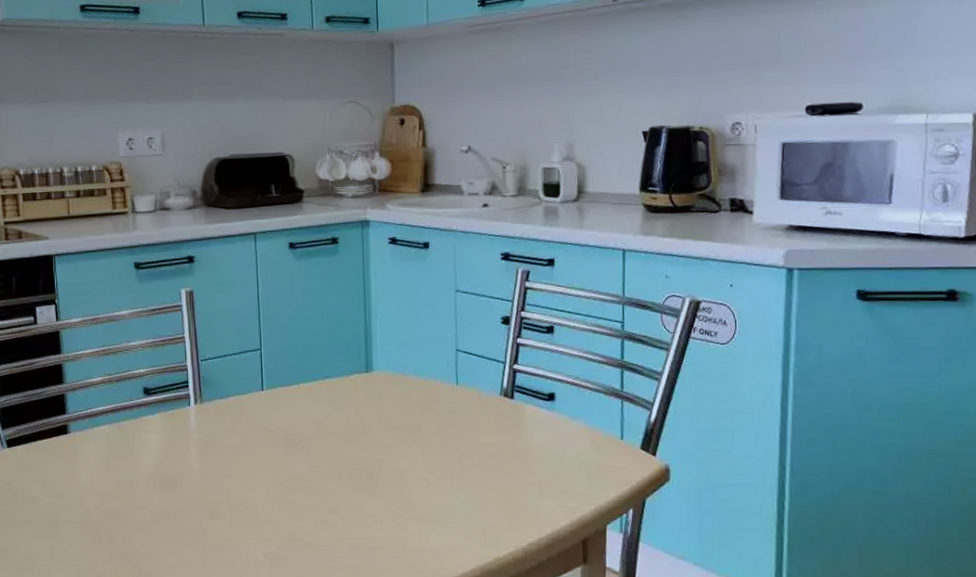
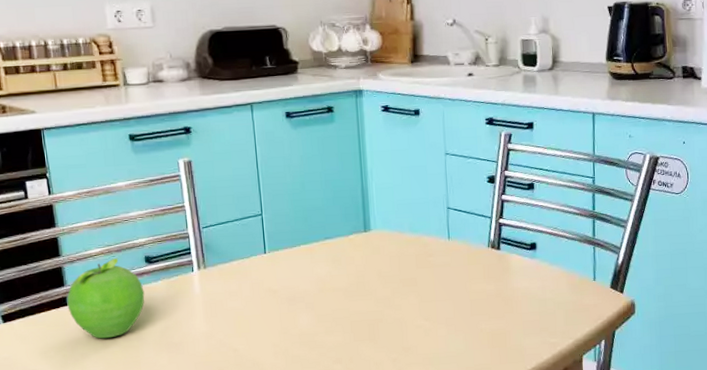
fruit: none [67,388,142,470] -> present [67,258,145,339]

